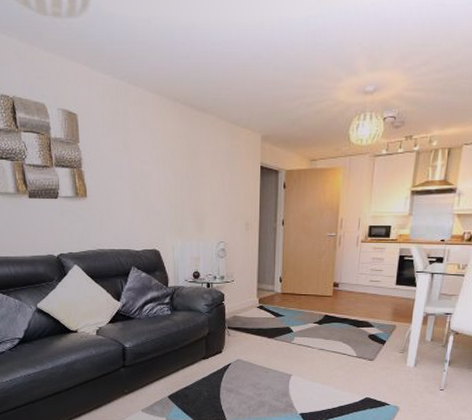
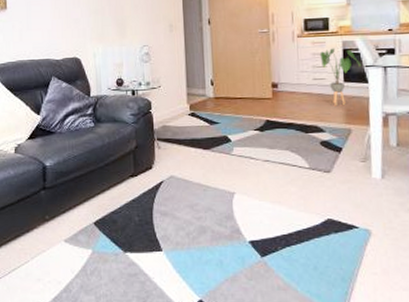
house plant: none [378,254,413,306] -> present [319,48,361,106]

